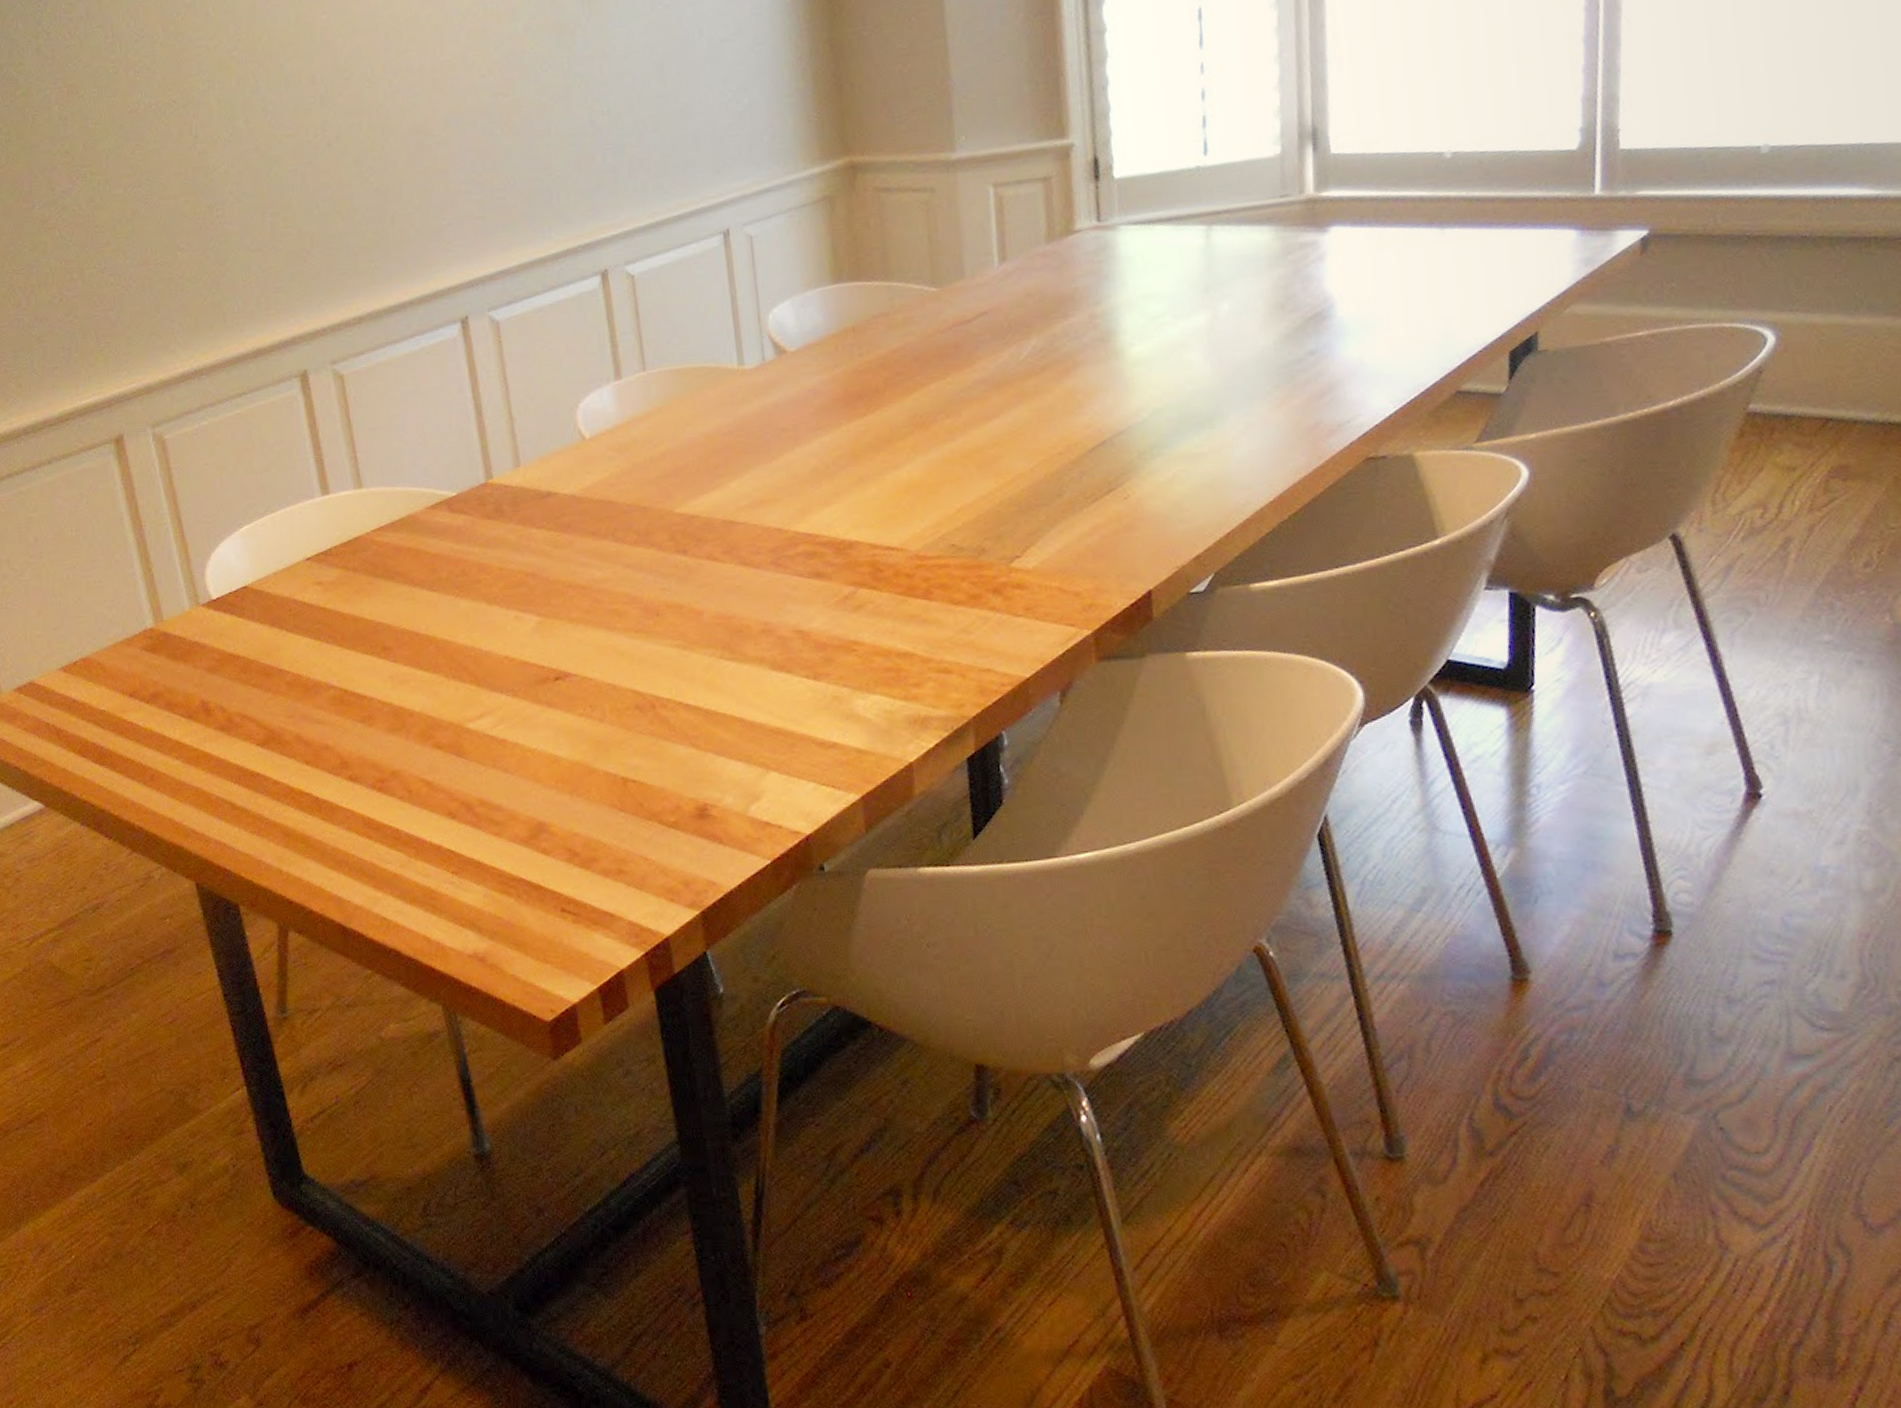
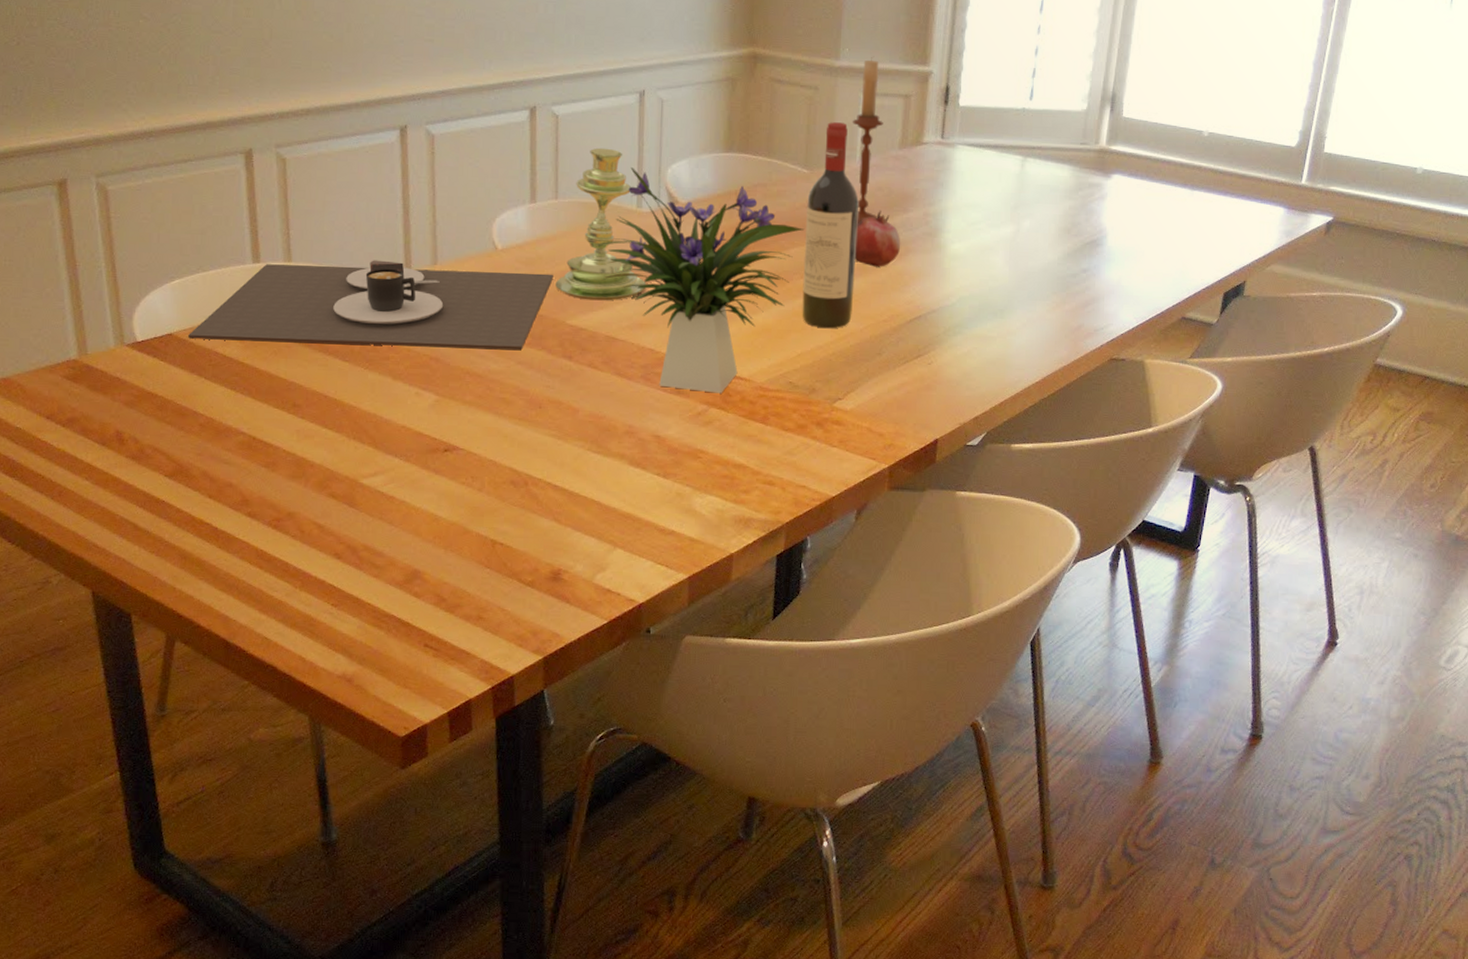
place setting: none [264,457,653,589] -> present [188,260,553,350]
candlestick: none [656,302,762,482] -> present [555,147,647,301]
flower arrangement: none [697,319,943,571] -> present [596,167,805,394]
wine bottle: none [940,224,1018,474] -> present [802,122,859,329]
candlestick: none [983,139,1032,343] -> present [853,56,883,225]
fruit: none [1006,320,1067,391] -> present [854,210,901,267]

